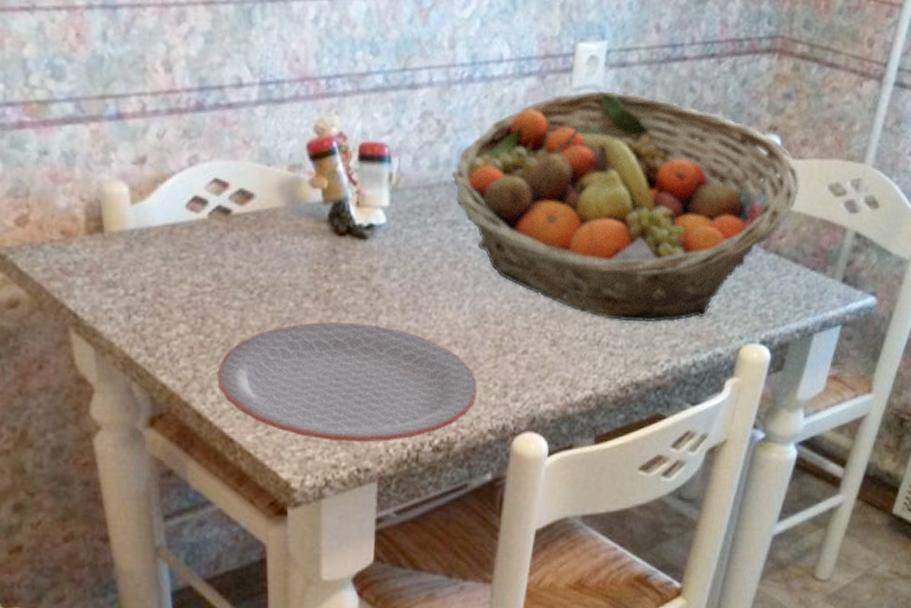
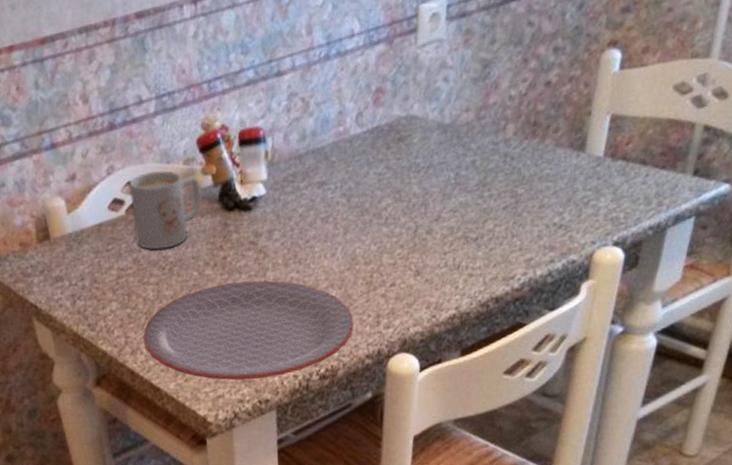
mug: none [216,171,307,268] -> present [129,170,202,250]
fruit basket: present [450,90,800,323] -> none [317,39,644,245]

